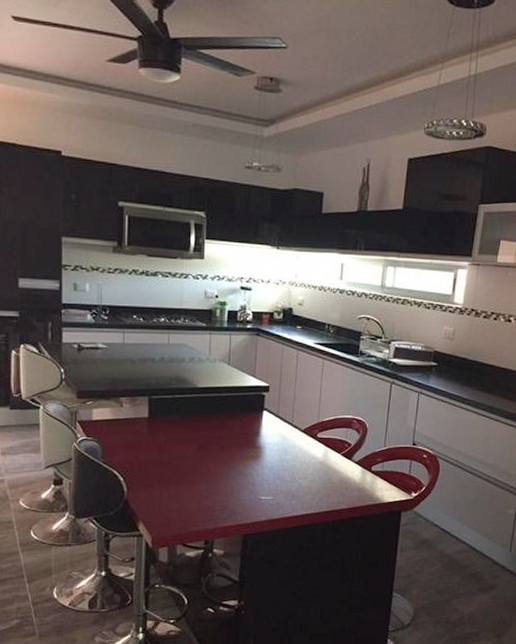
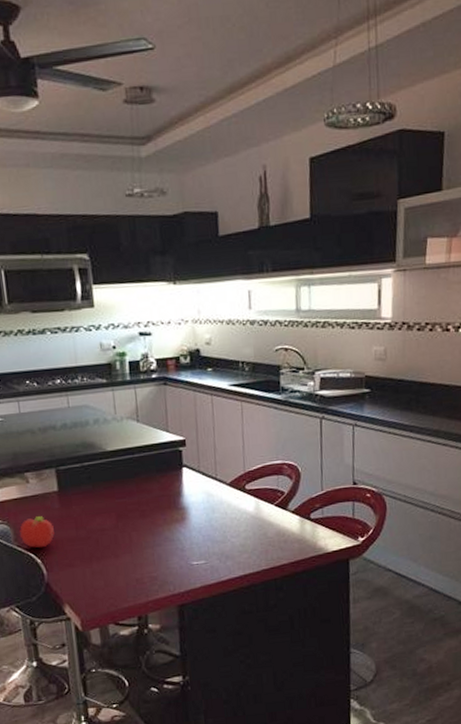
fruit: none [108,438,139,467] -> present [20,516,54,548]

